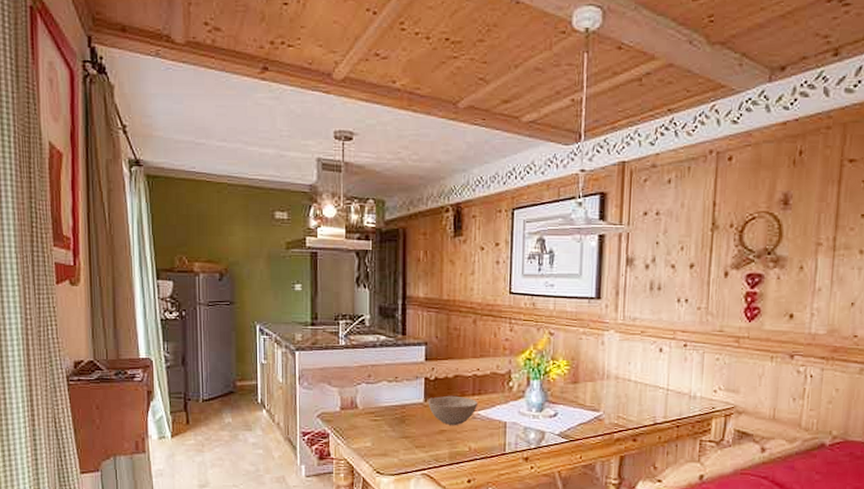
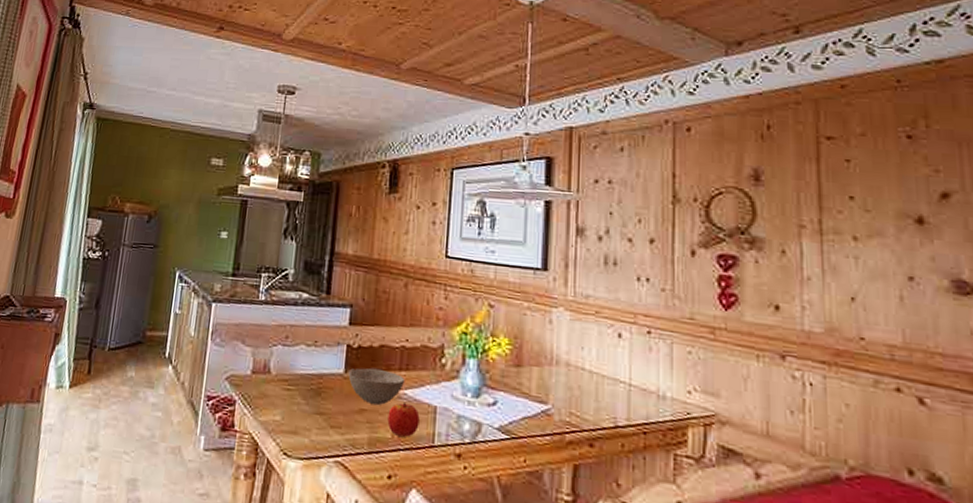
apple: none [465,422,492,449] -> present [387,403,420,437]

